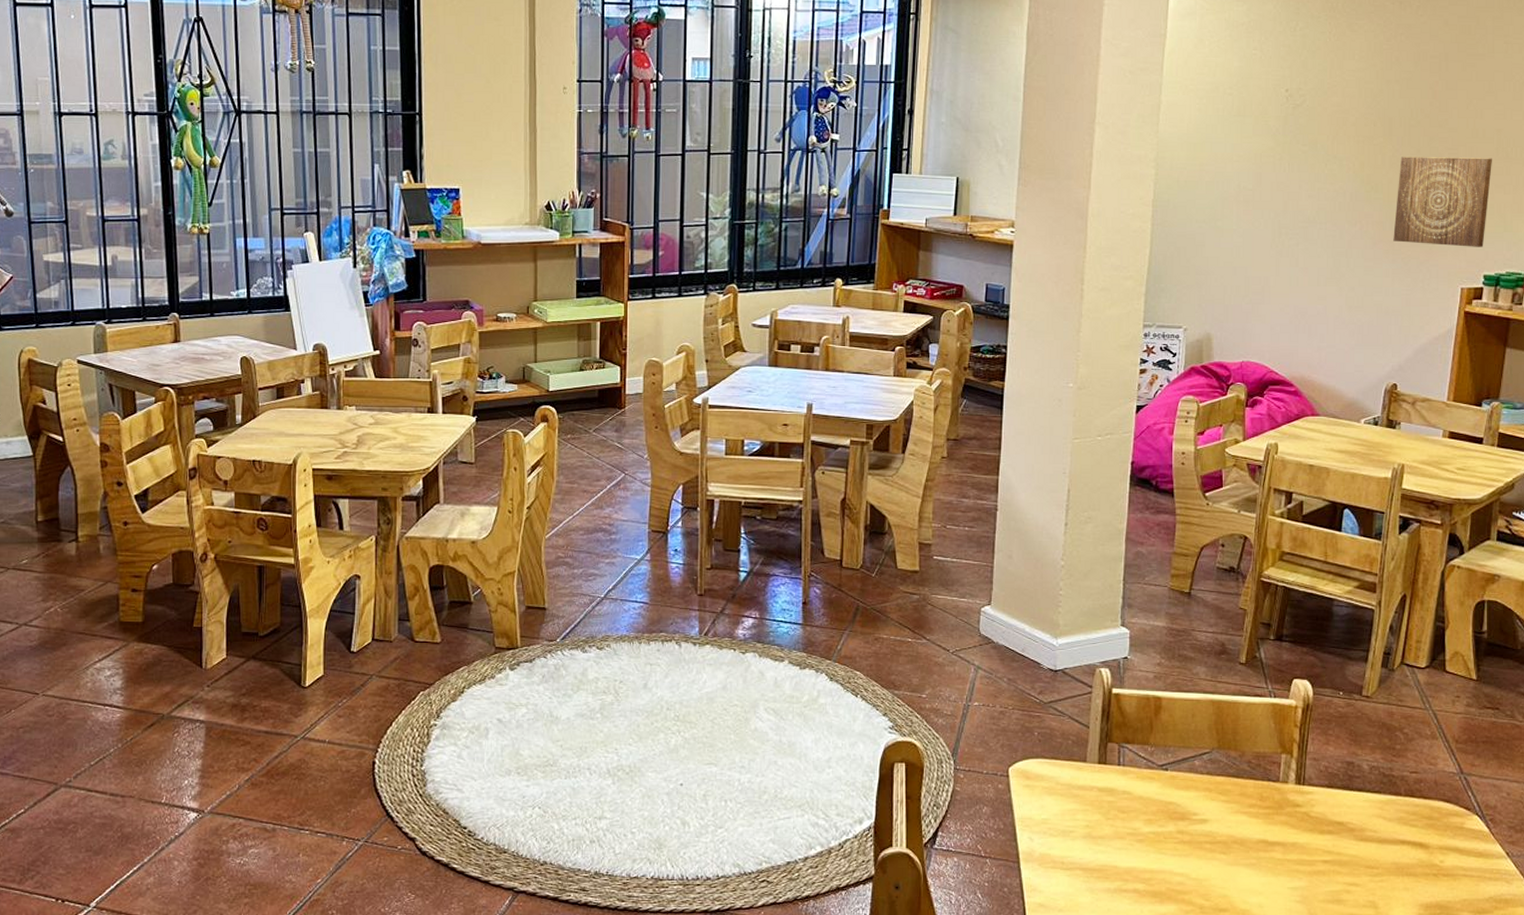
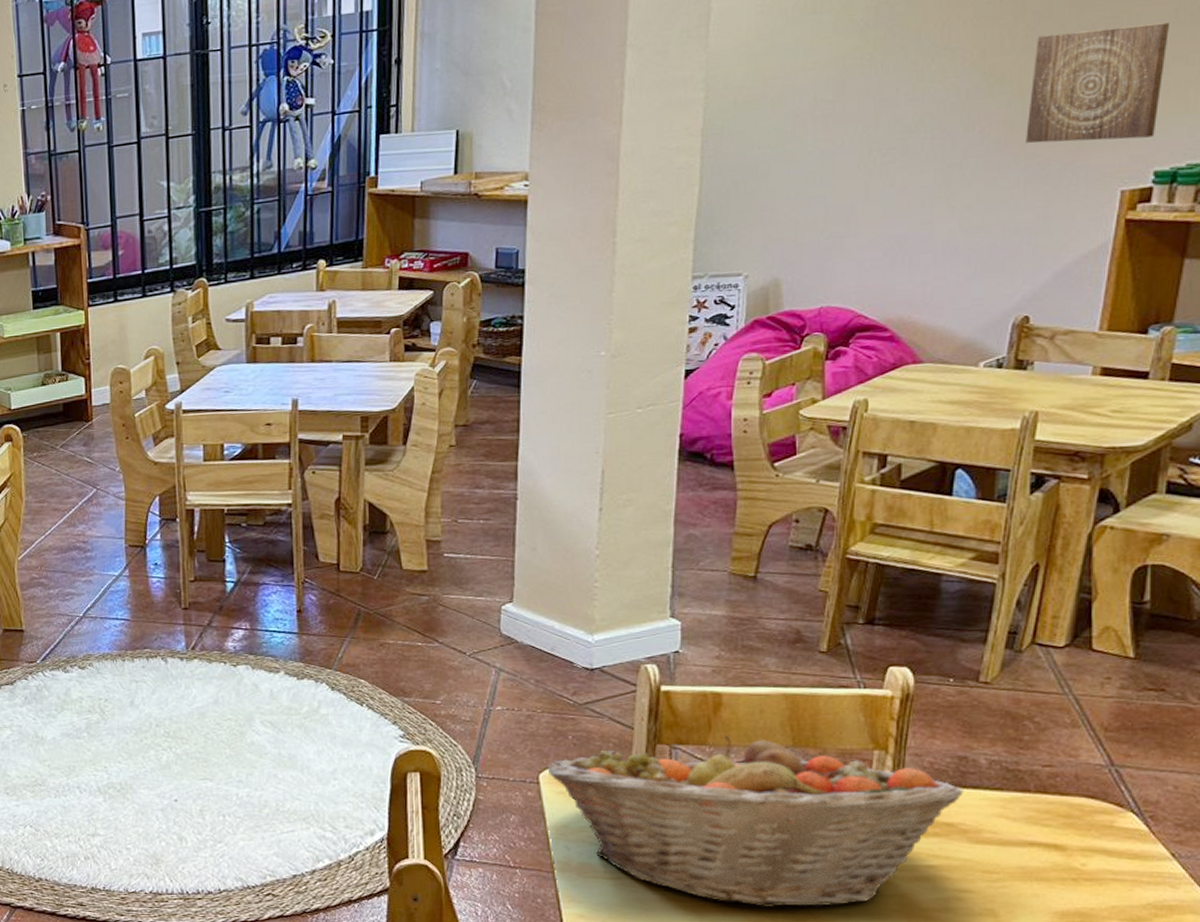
fruit basket: none [1016,737,1351,898] -> present [547,736,964,907]

